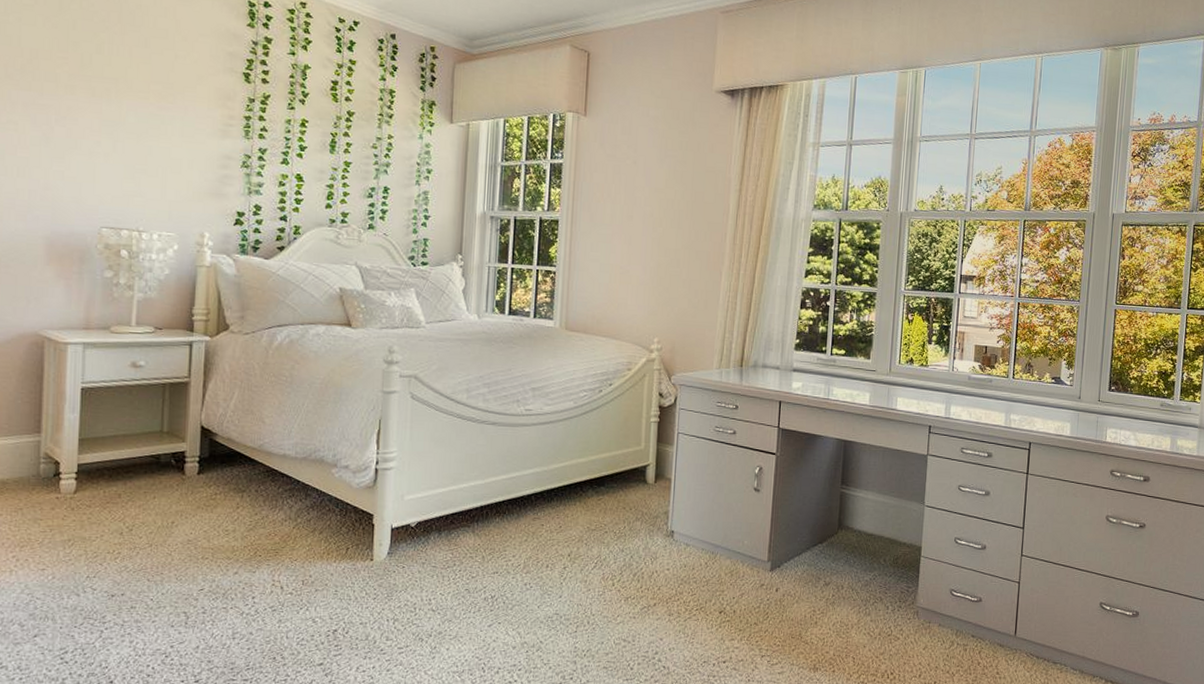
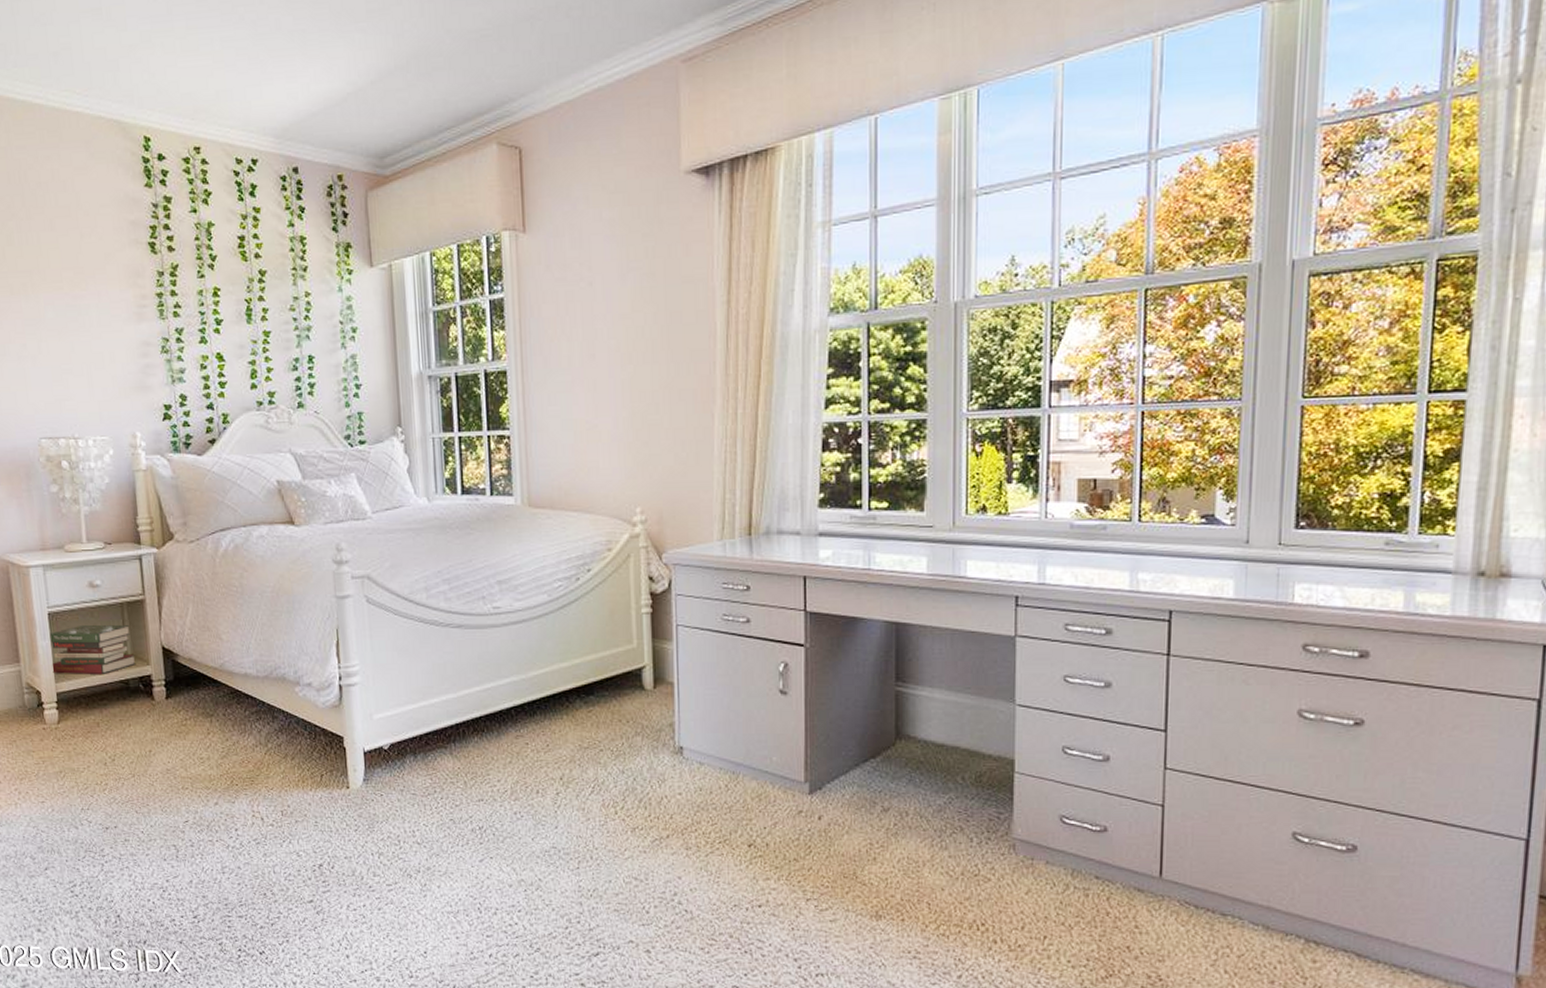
books: none [77,401,171,448] -> present [49,624,136,674]

